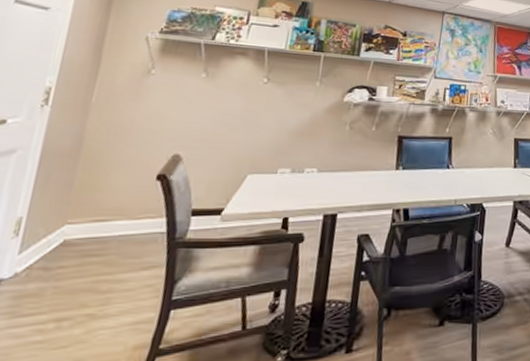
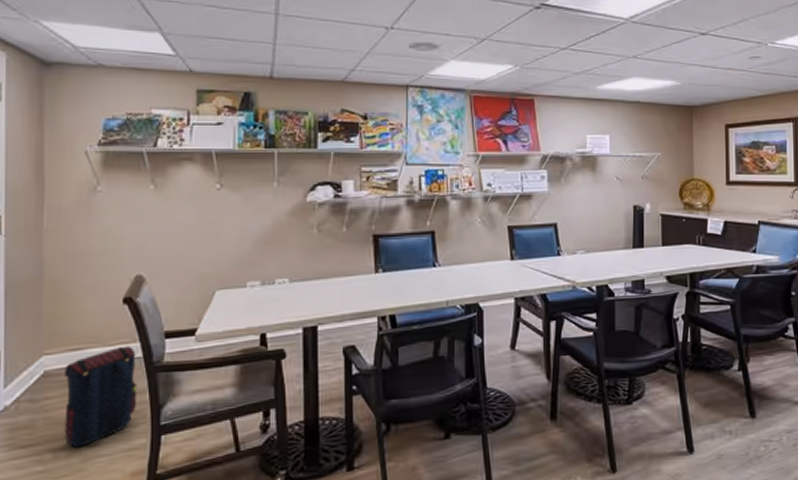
satchel: none [71,220,161,318] -> present [63,346,138,448]

